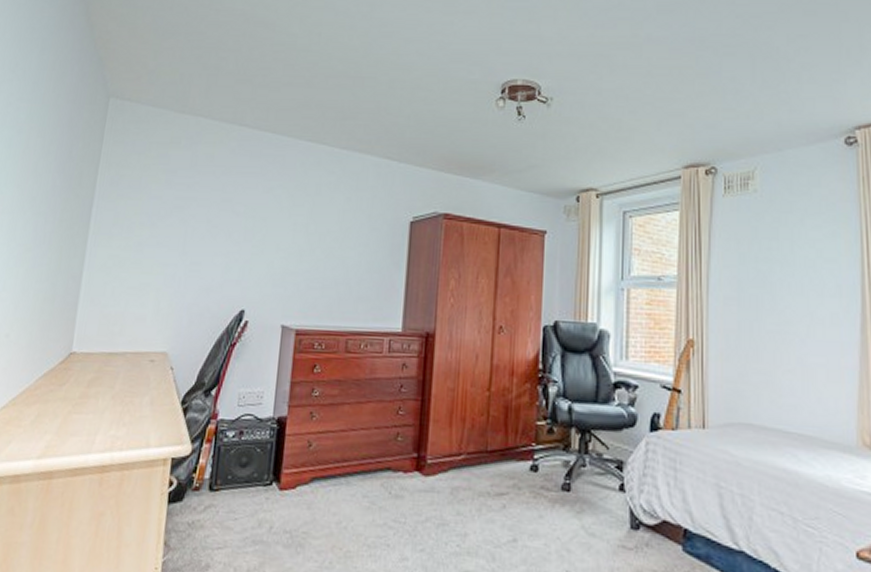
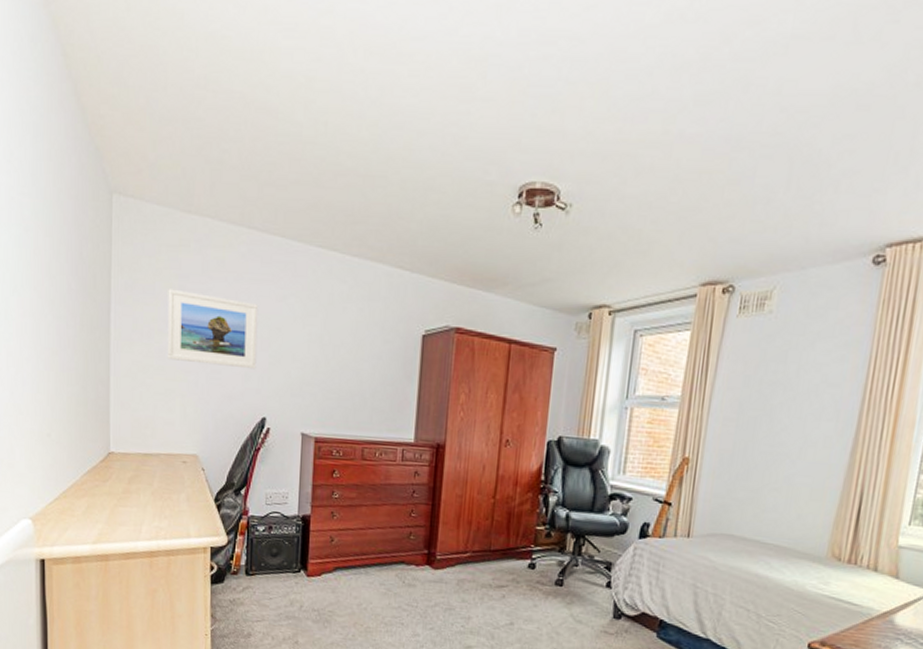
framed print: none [145,183,245,261] -> present [167,289,259,370]

